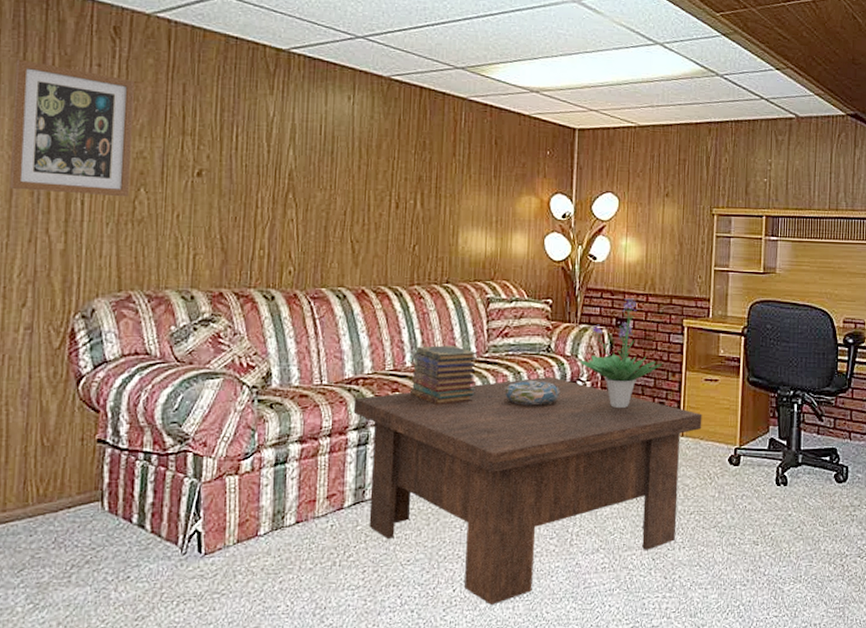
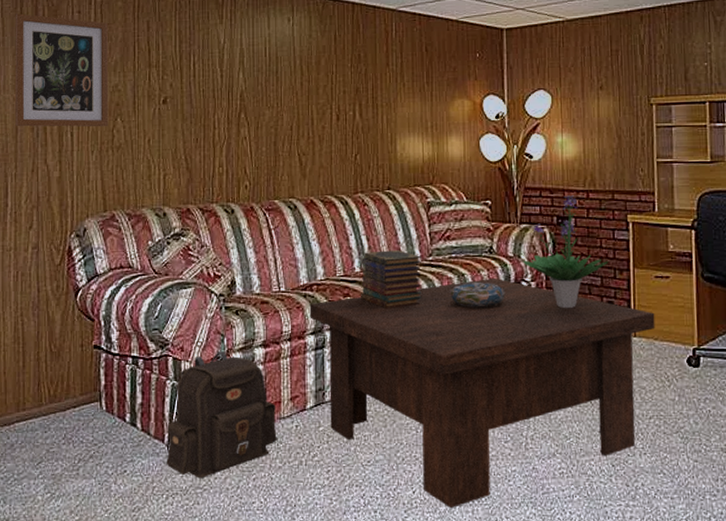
backpack: none [178,447,309,583] -> present [166,351,277,479]

